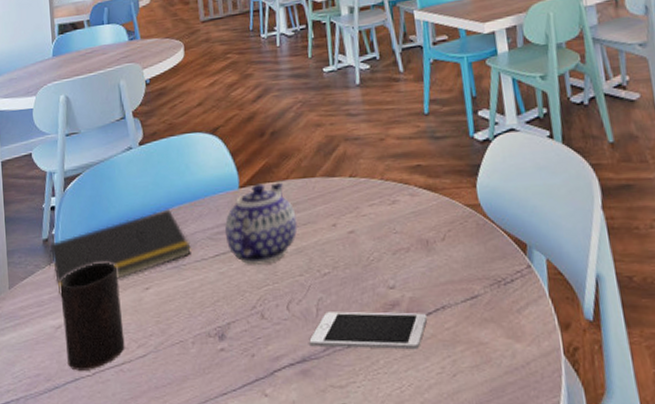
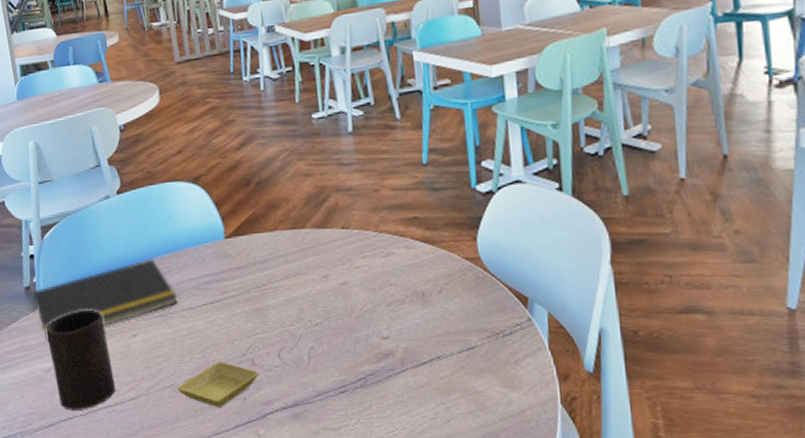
saucer: none [185,315,268,366] -> present [176,361,259,408]
teapot: present [225,182,298,265] -> none [211,233,287,315]
cell phone: present [309,311,428,350] -> none [301,360,422,397]

